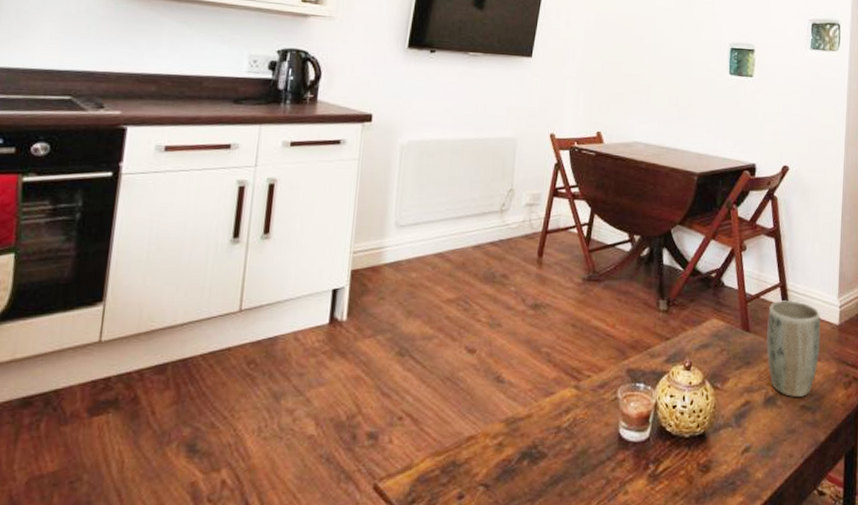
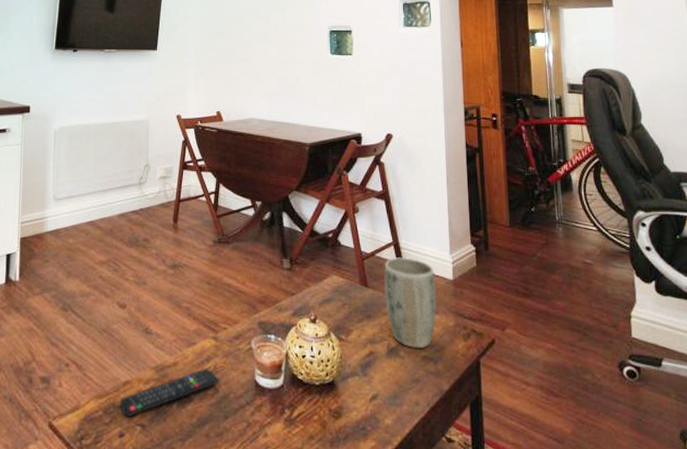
remote control: none [460,420,580,476] -> present [119,368,220,416]

